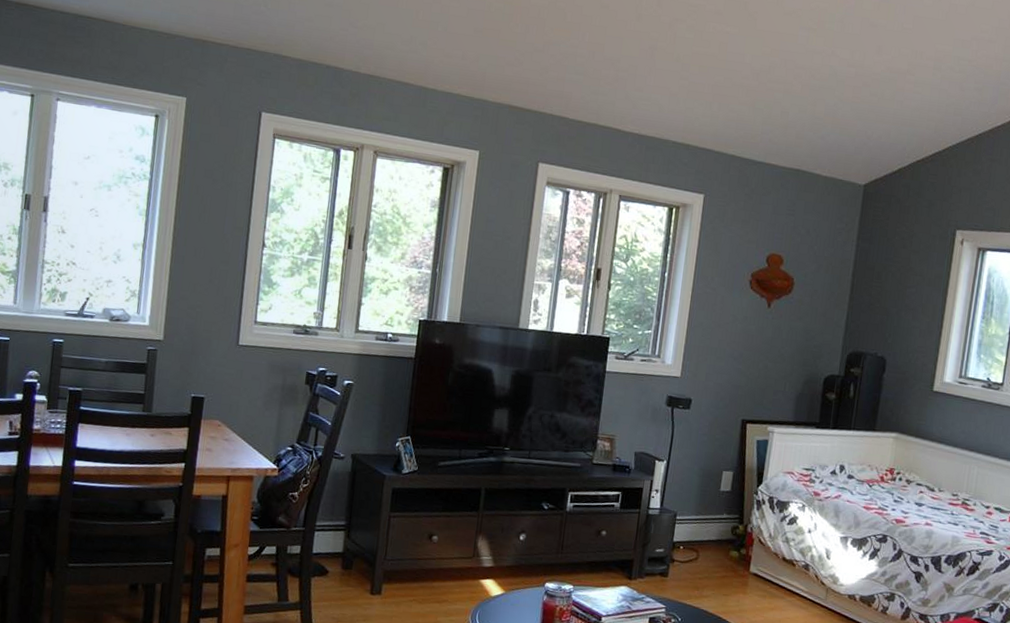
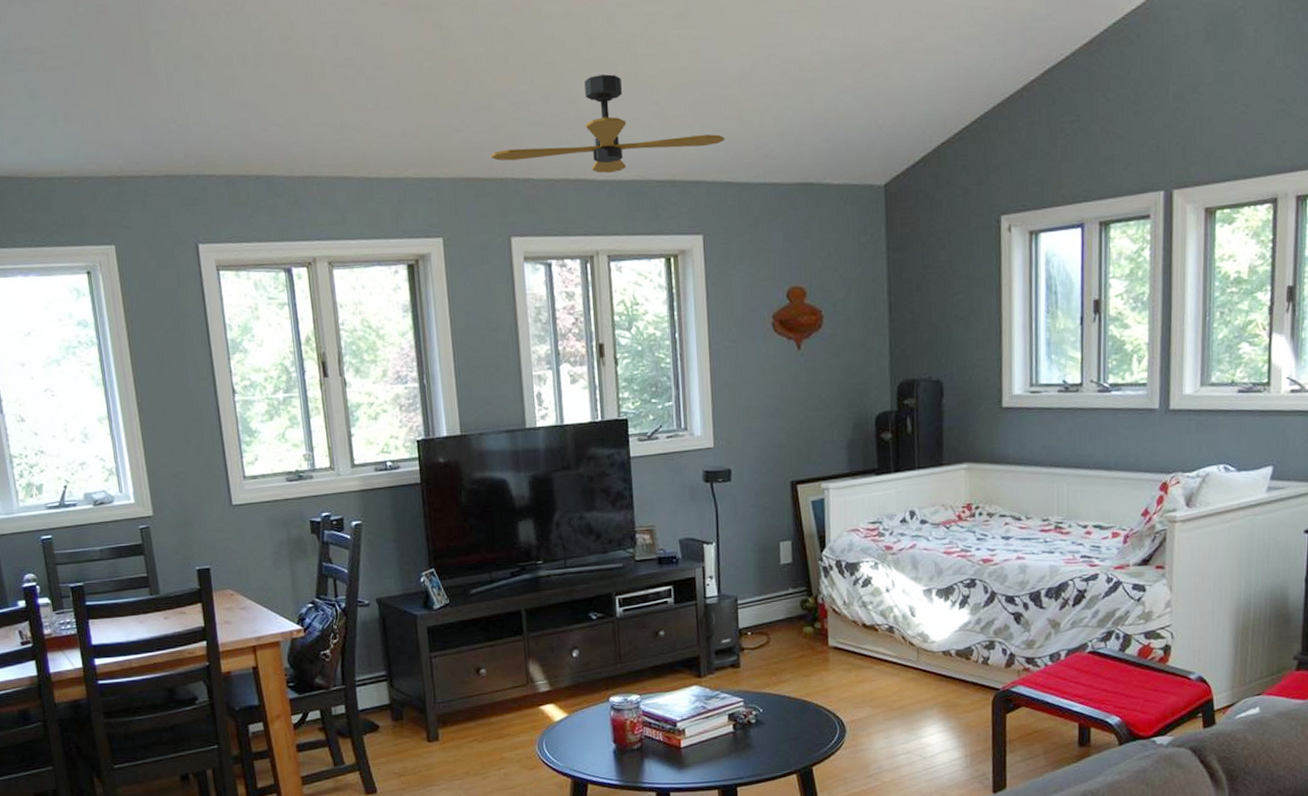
ceiling fan: none [535,44,738,128] -> present [490,74,725,173]

